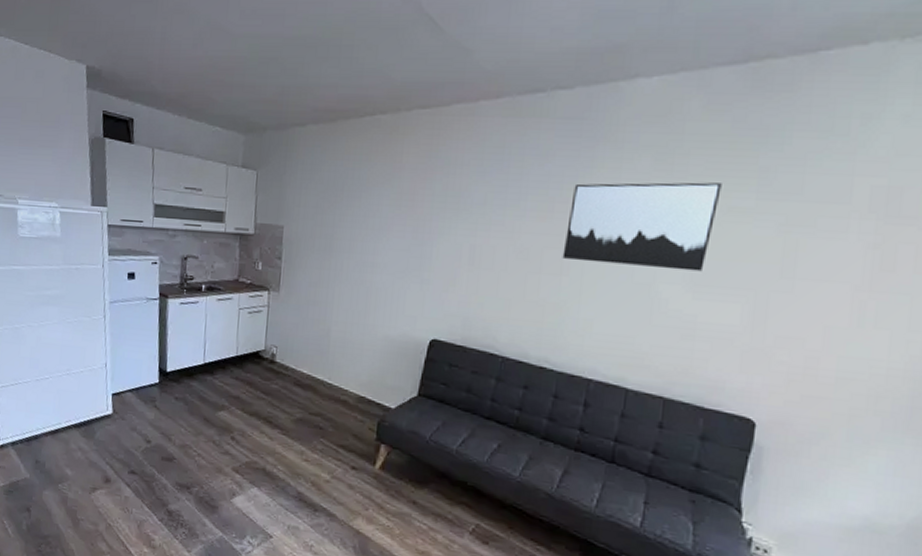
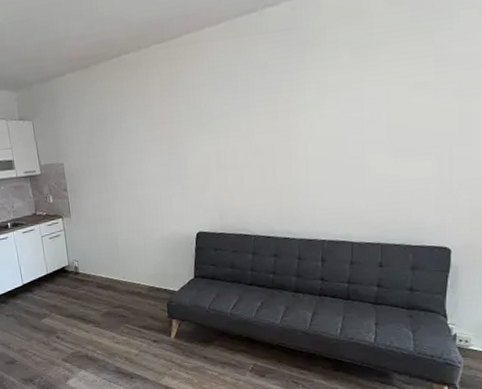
wall art: present [562,182,722,272] -> none [289,64,407,149]

